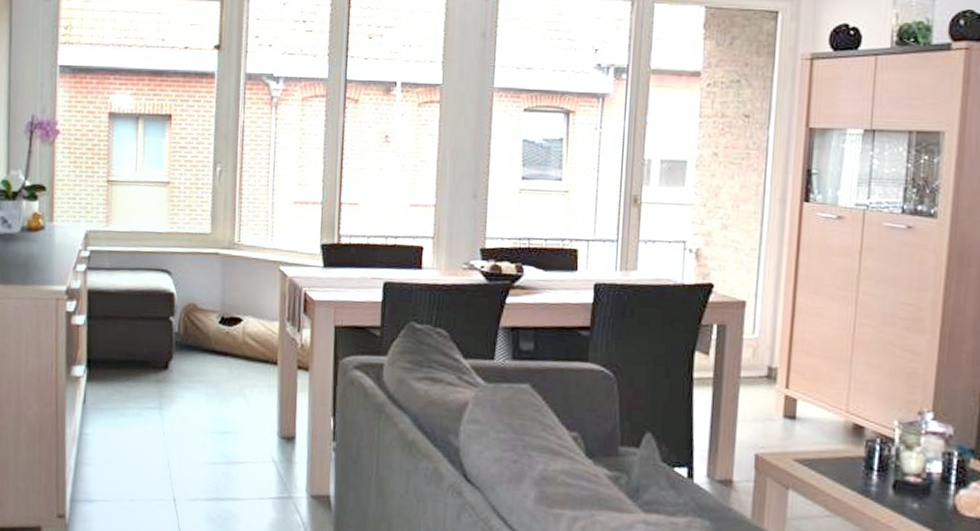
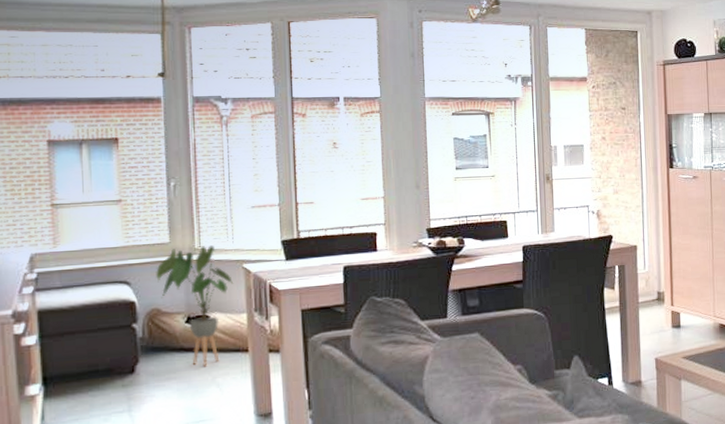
house plant: none [195,241,269,374] -> present [156,245,234,366]

